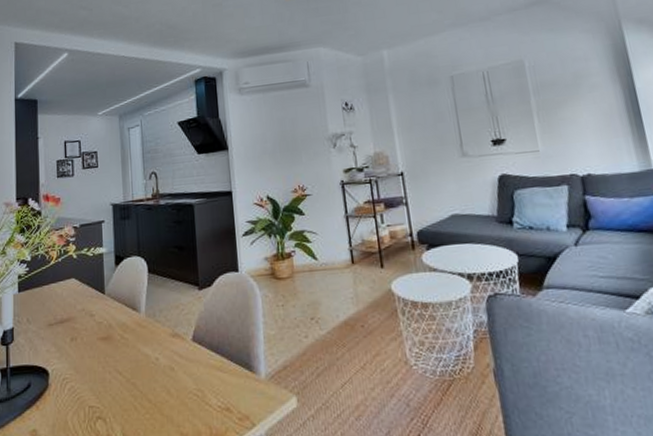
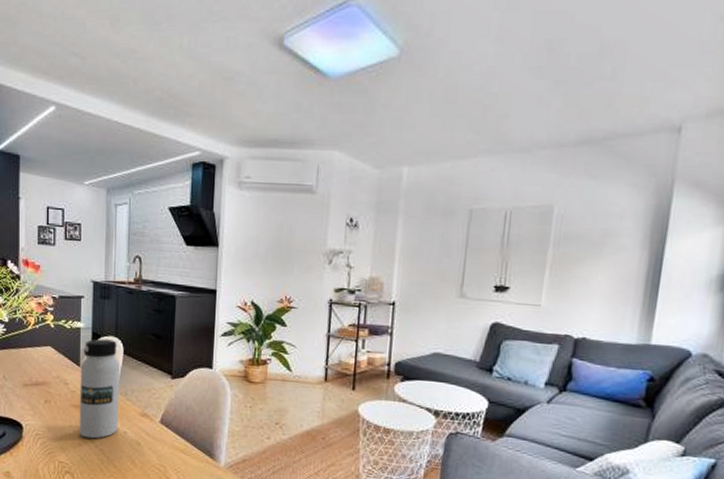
water bottle: none [105,260,149,373] -> present [79,339,120,439]

